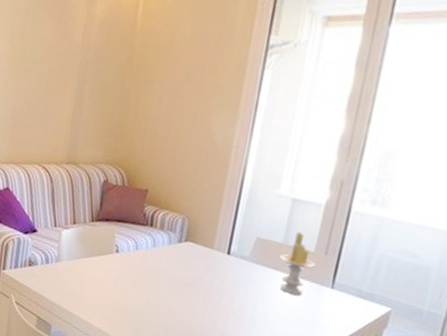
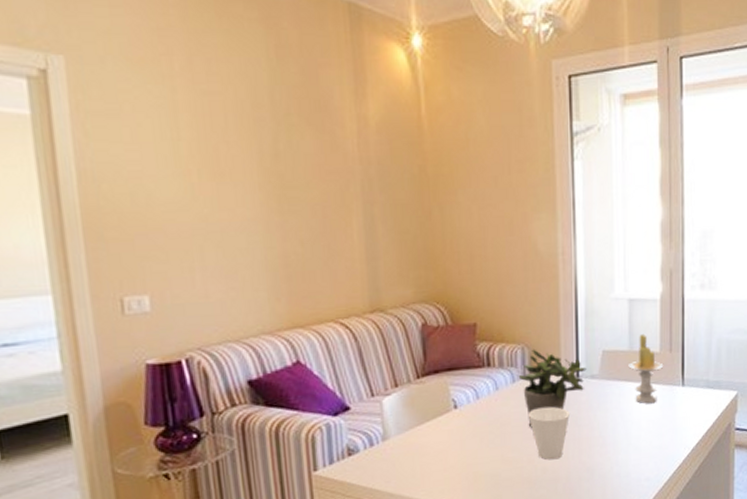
potted plant: none [174,221,238,285] -> present [518,349,587,428]
cup: none [176,270,214,317] -> present [528,406,570,460]

